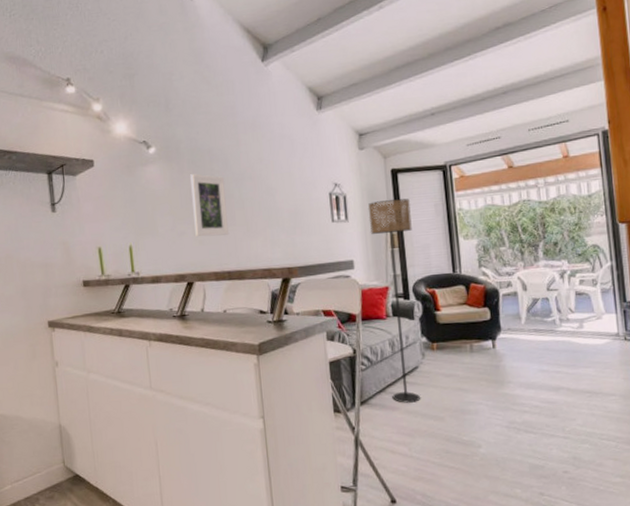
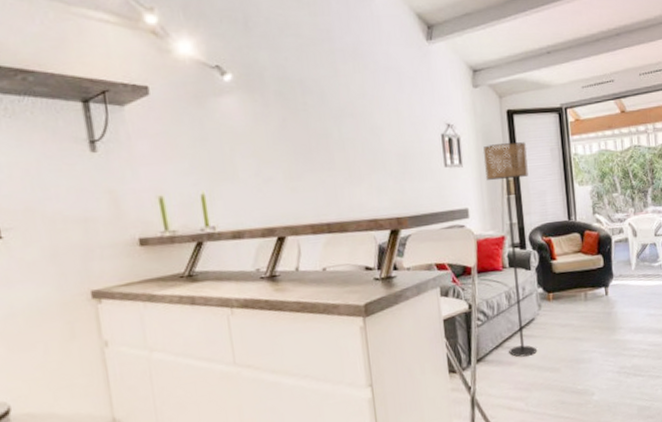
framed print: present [190,174,230,237] -> none [278,108,328,184]

